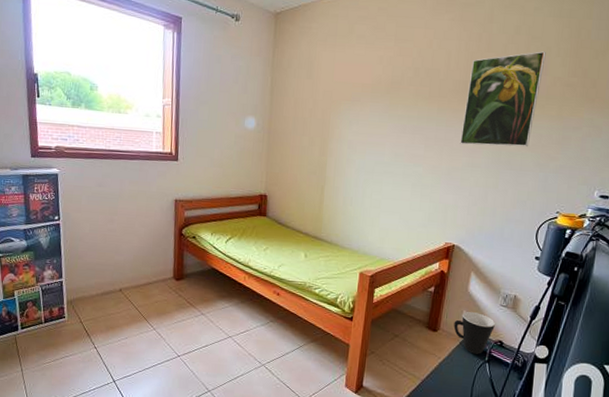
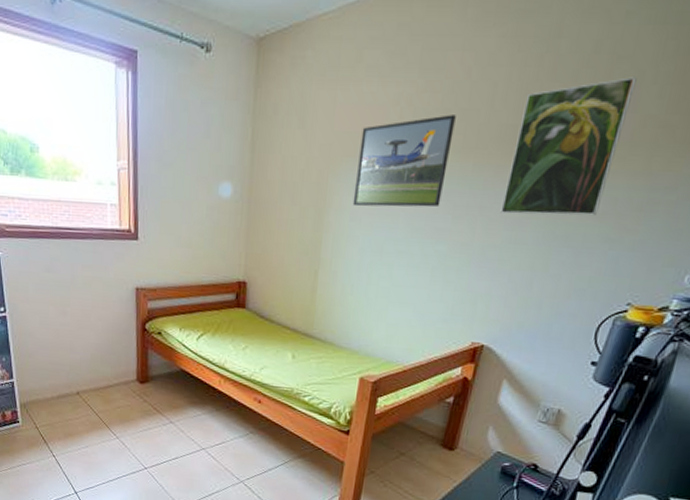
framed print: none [349,72,423,139] -> present [352,115,456,208]
mug: present [453,312,495,354] -> none [475,428,530,479]

